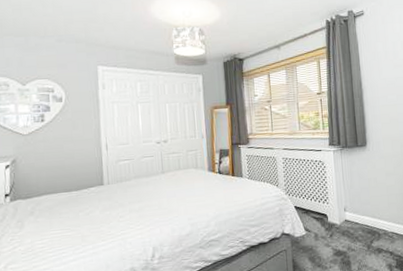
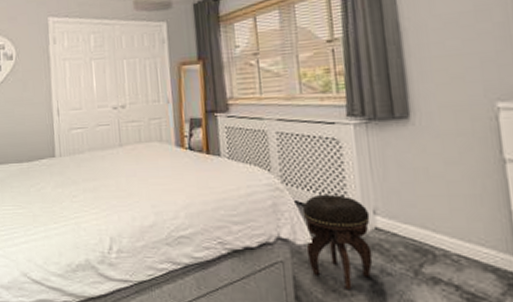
footstool: none [299,199,344,264] -> present [302,194,373,290]

